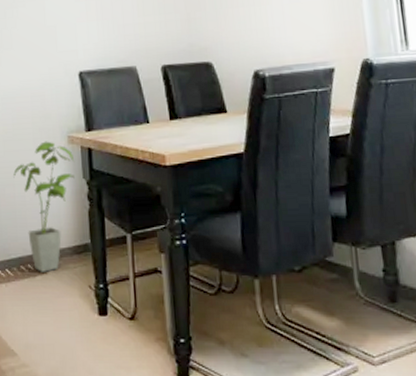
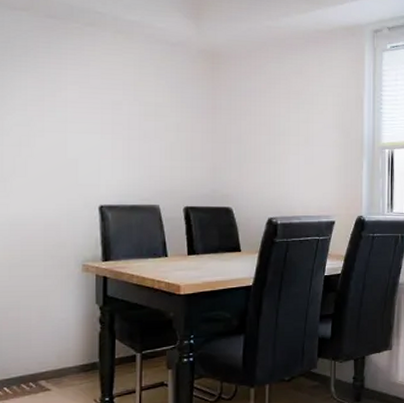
house plant: present [13,141,75,272] -> none [19,268,87,389]

